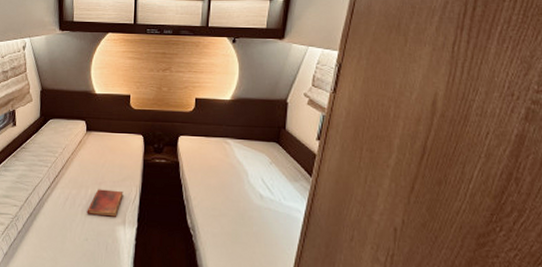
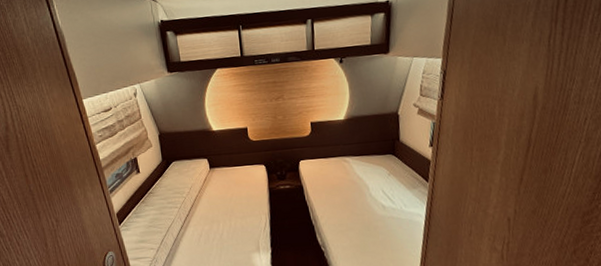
diary: present [86,189,124,217] -> none [221,220,254,247]

